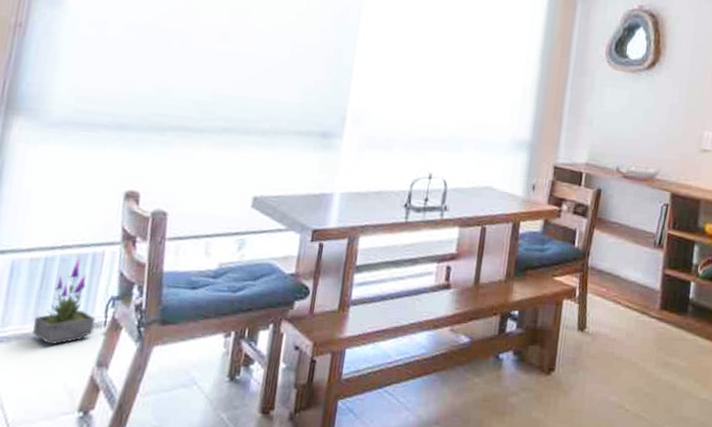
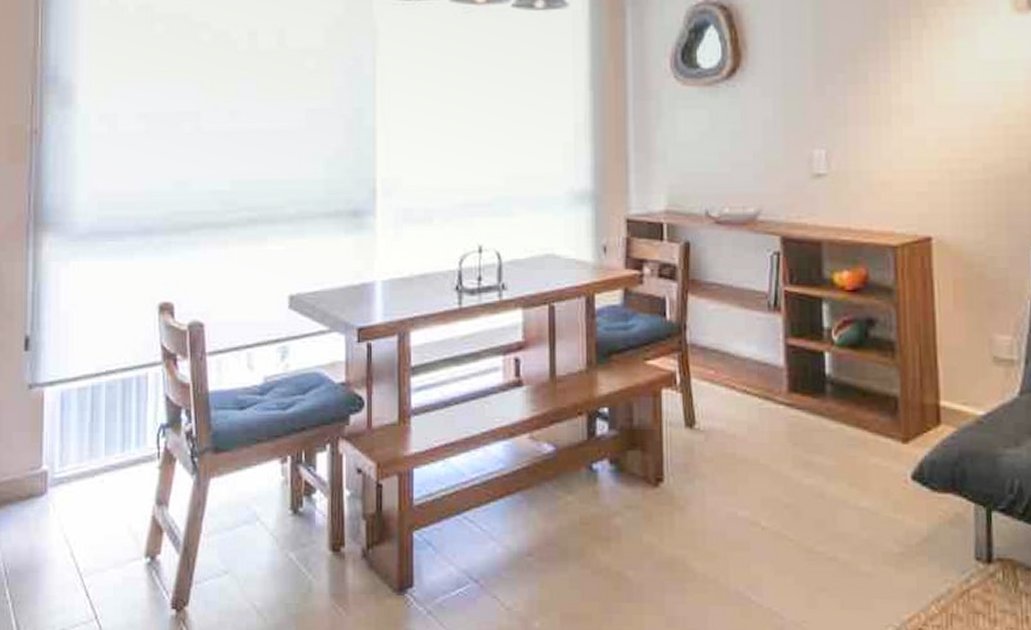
potted plant: present [33,259,97,345] -> none [91,385,150,483]

